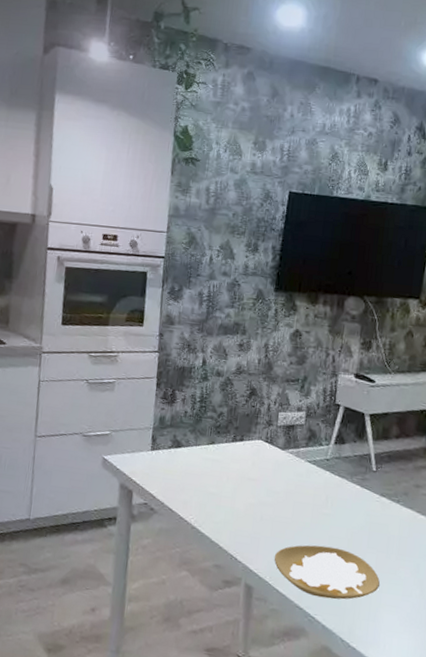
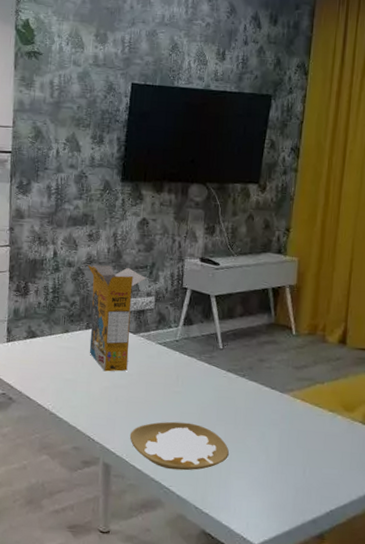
cereal box: none [235,375,297,489] -> present [87,264,146,372]

